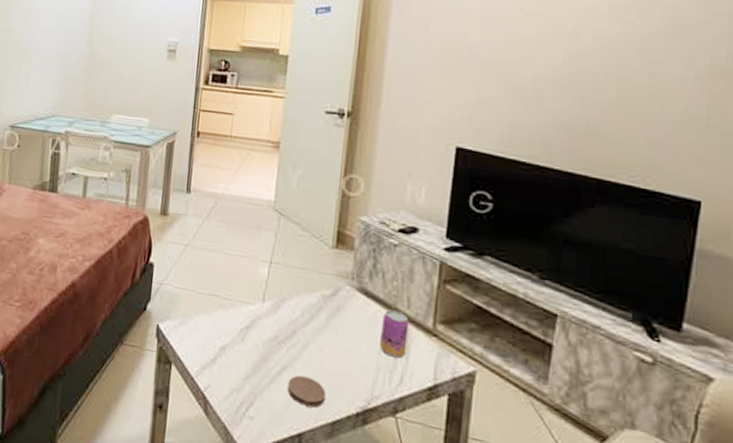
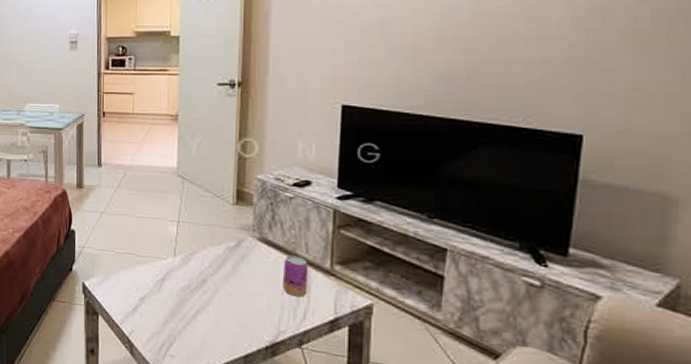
coaster: present [287,375,326,408] -> none [202,317,237,345]

